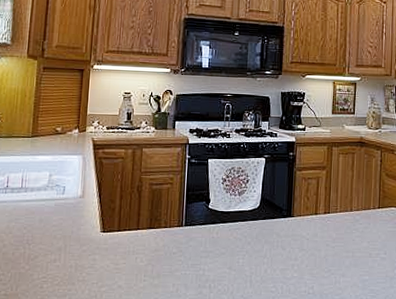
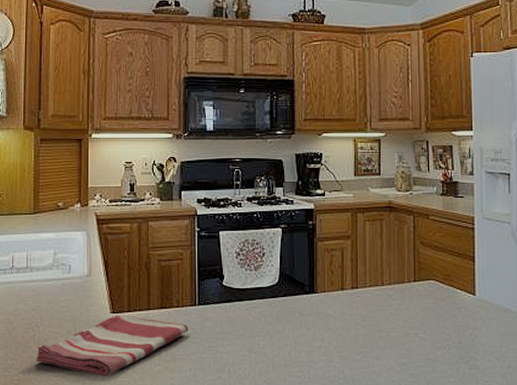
dish towel: none [25,233,174,292] -> present [36,313,189,377]

